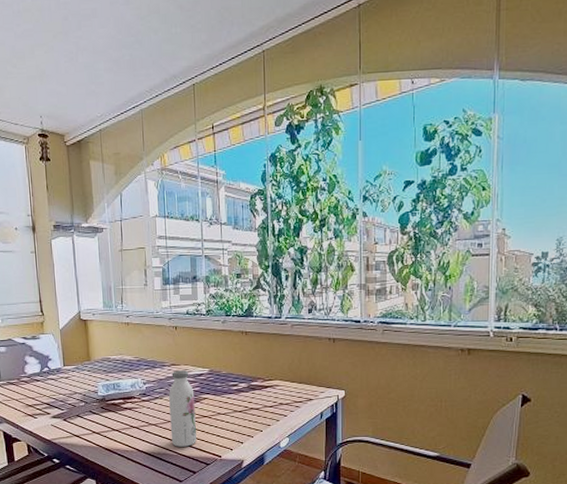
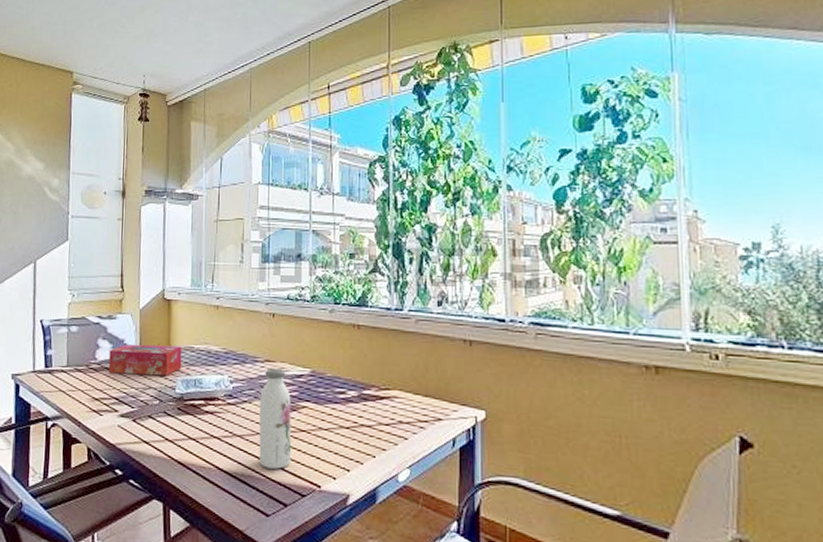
tissue box: none [36,358,101,384] -> present [108,343,182,377]

